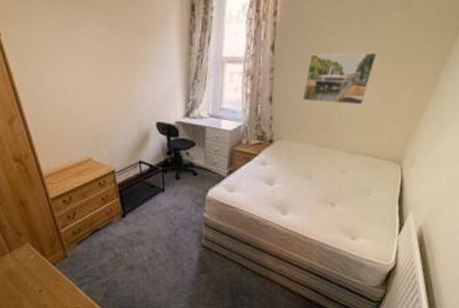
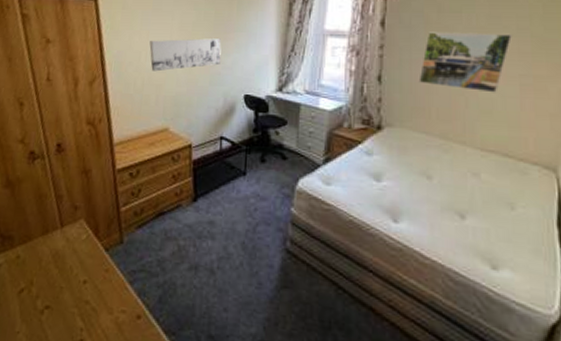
wall art: none [61,71,131,107] -> present [149,38,221,72]

